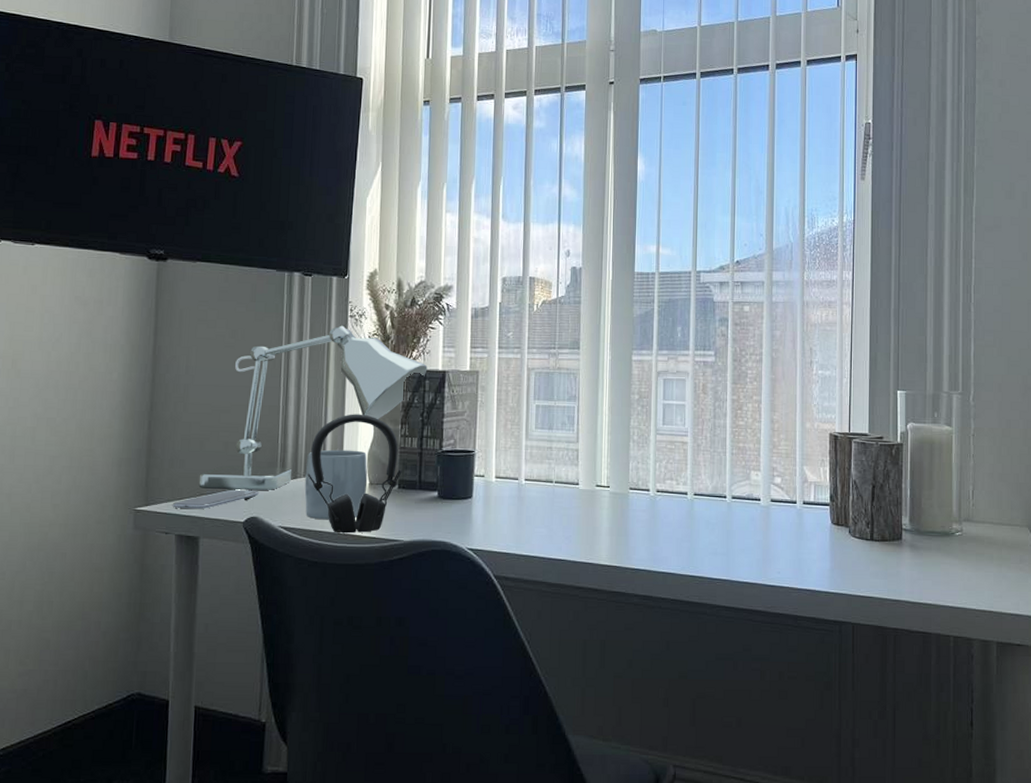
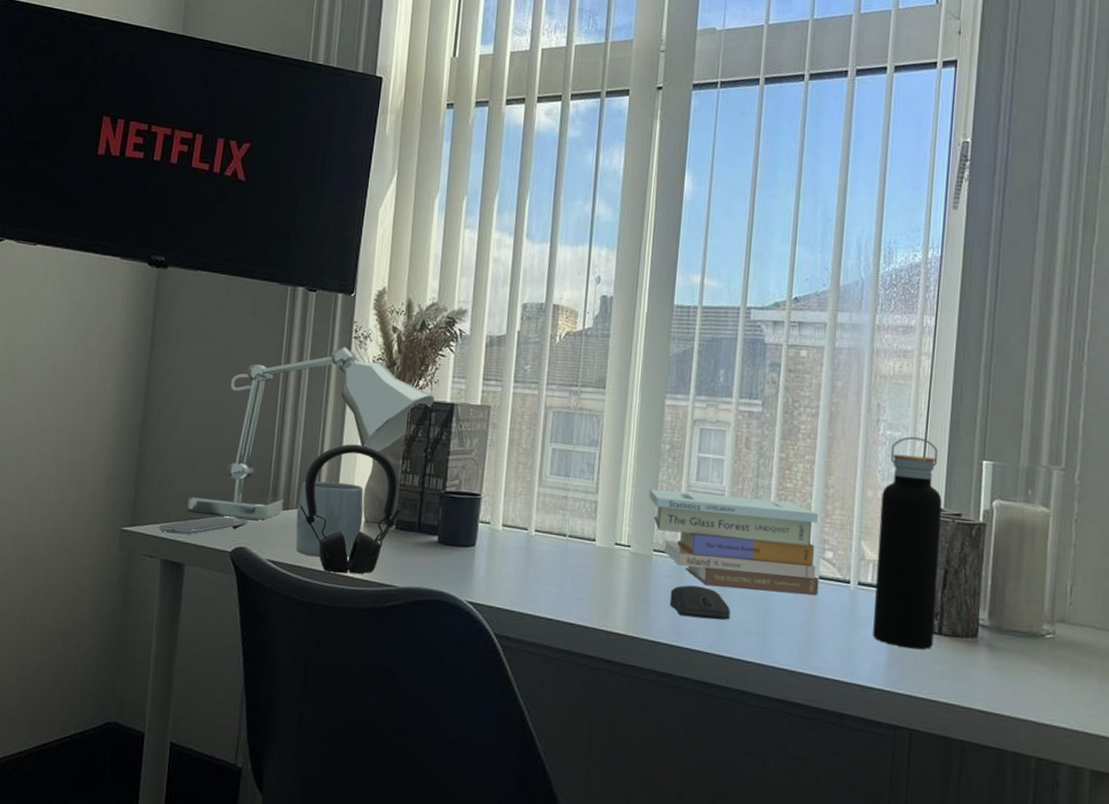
books: none [622,435,771,516] -> present [648,488,819,595]
computer mouse: none [646,517,698,545] -> present [669,585,730,620]
water bottle: none [817,374,867,555] -> present [873,436,942,649]

